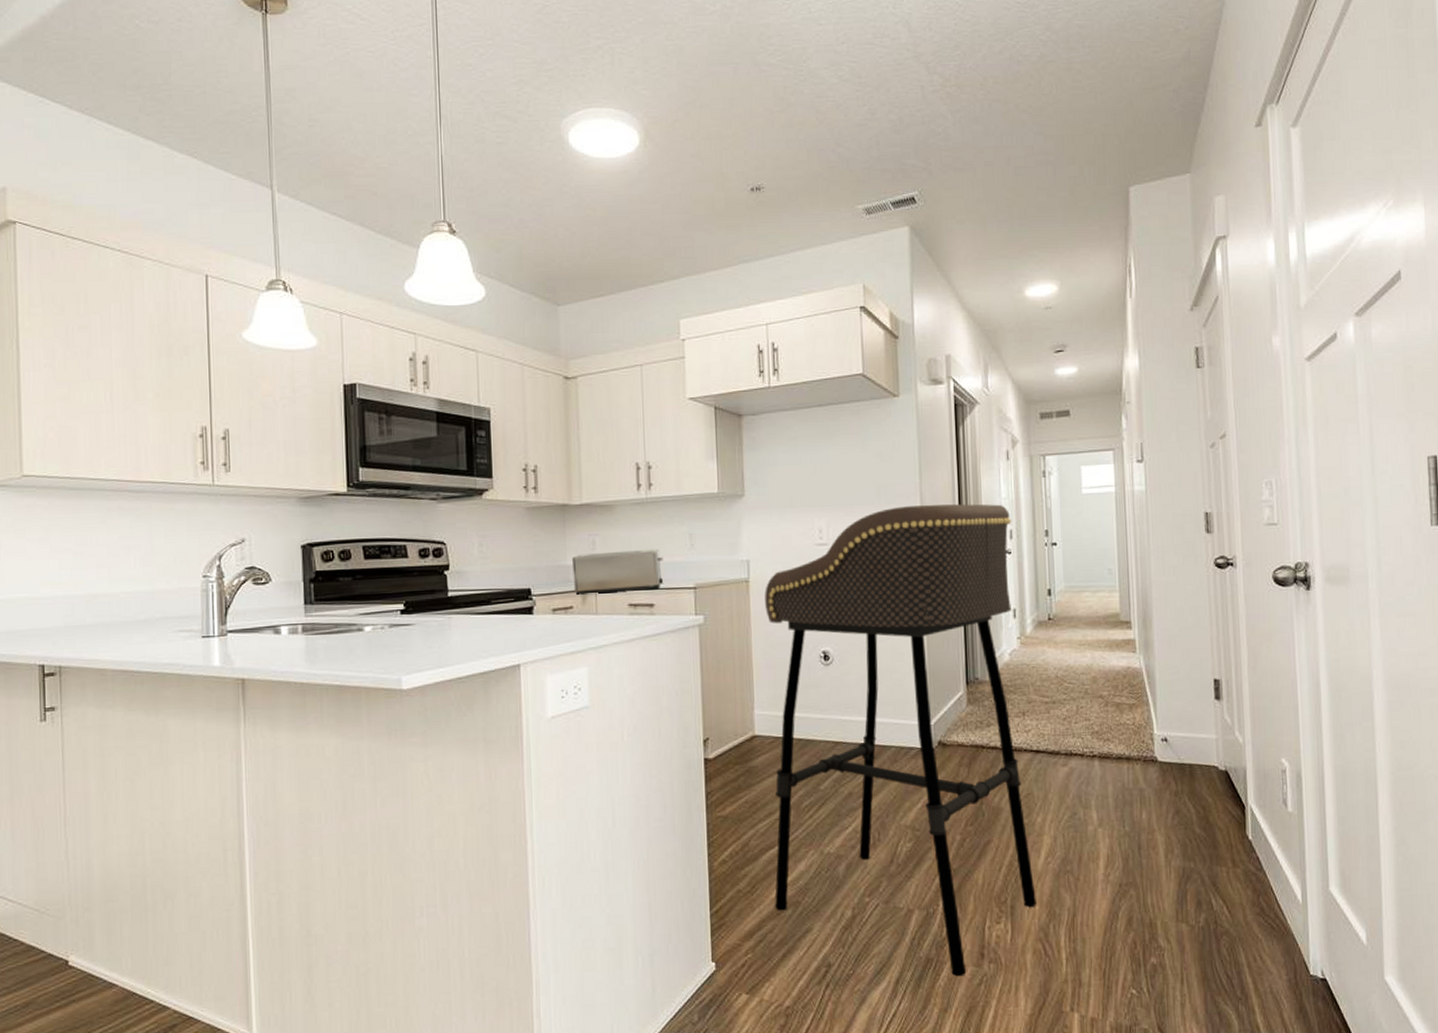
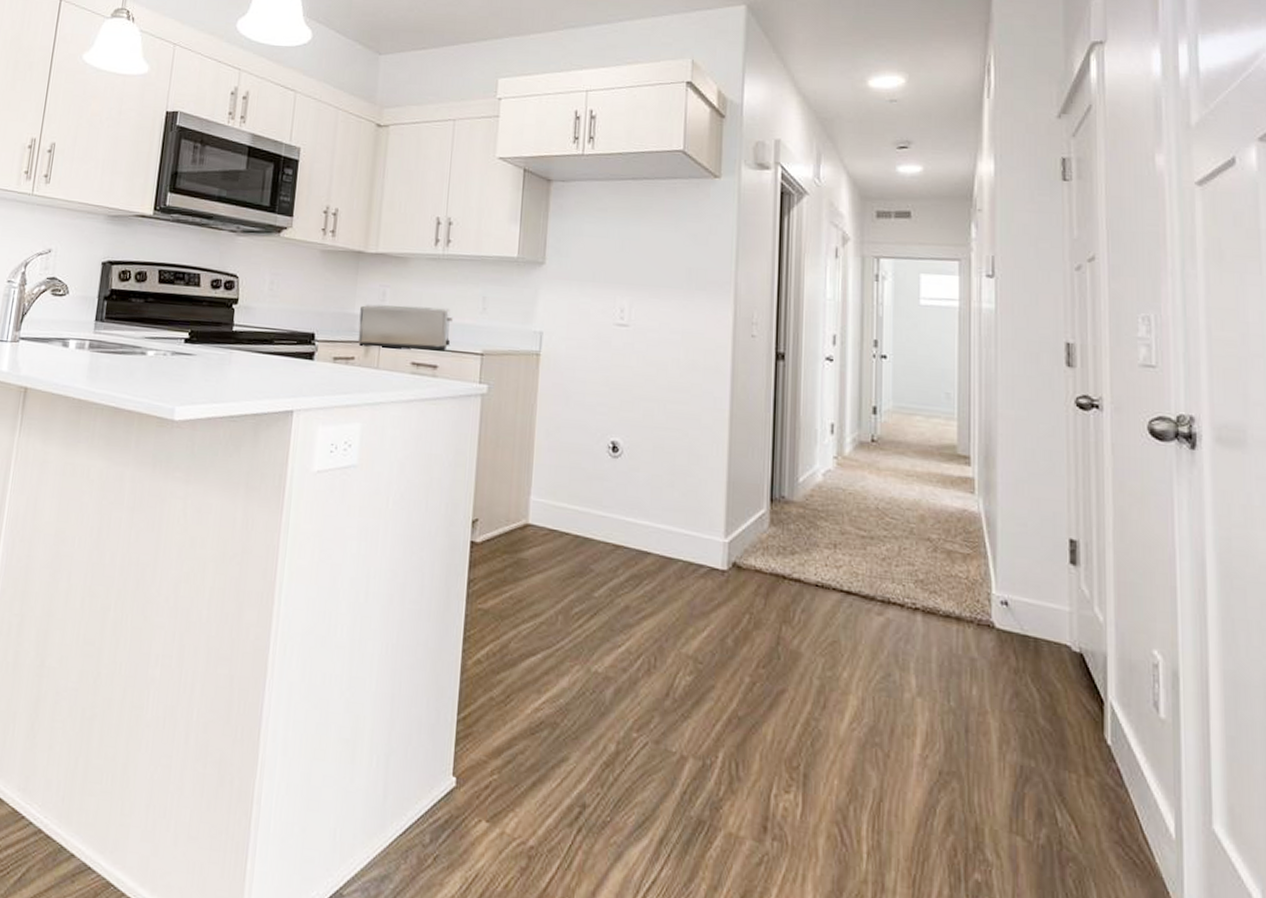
bar stool: present [765,504,1036,976] -> none [530,294,836,849]

